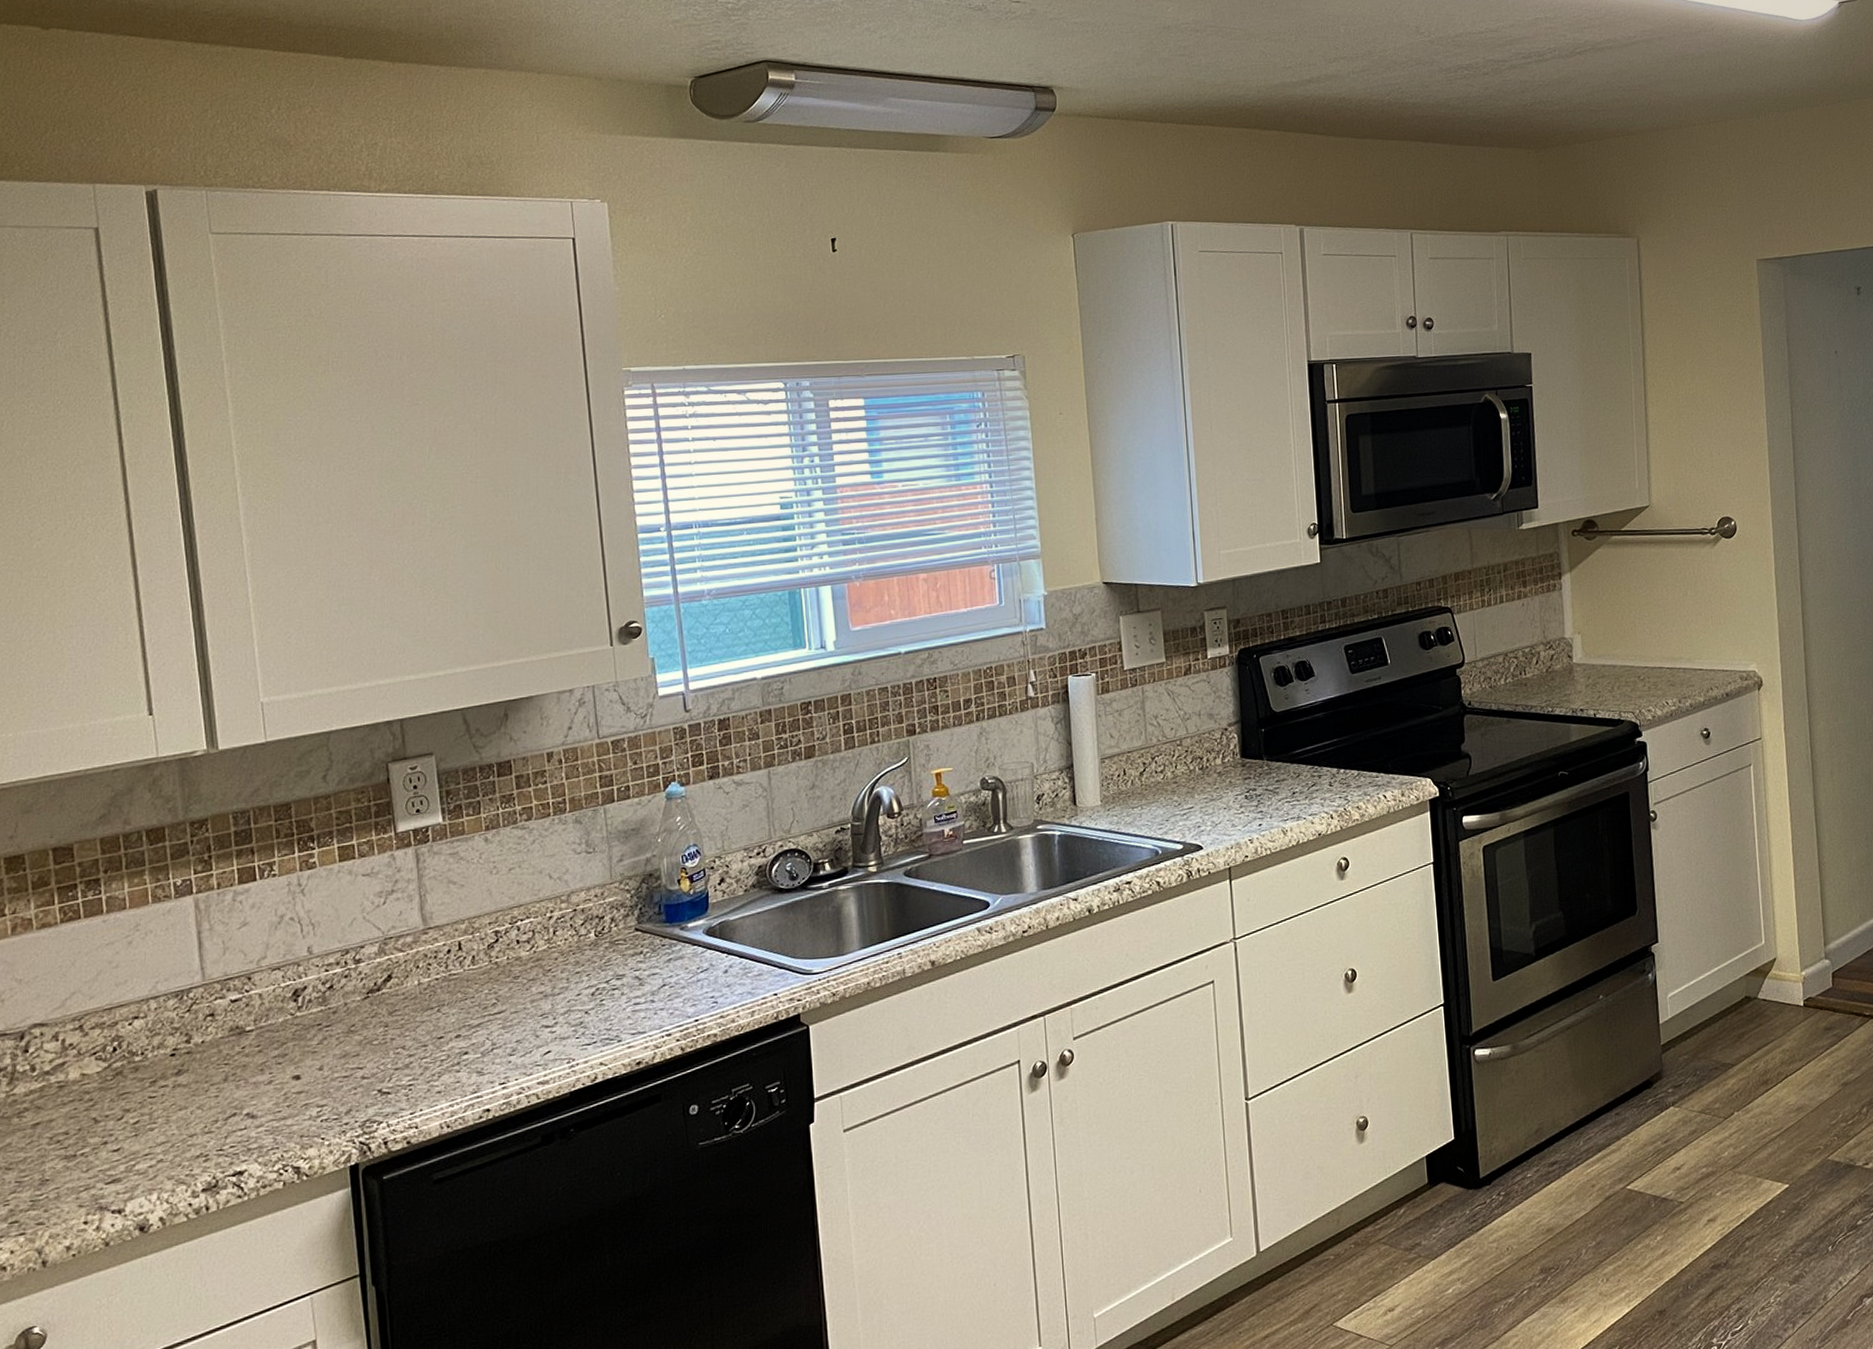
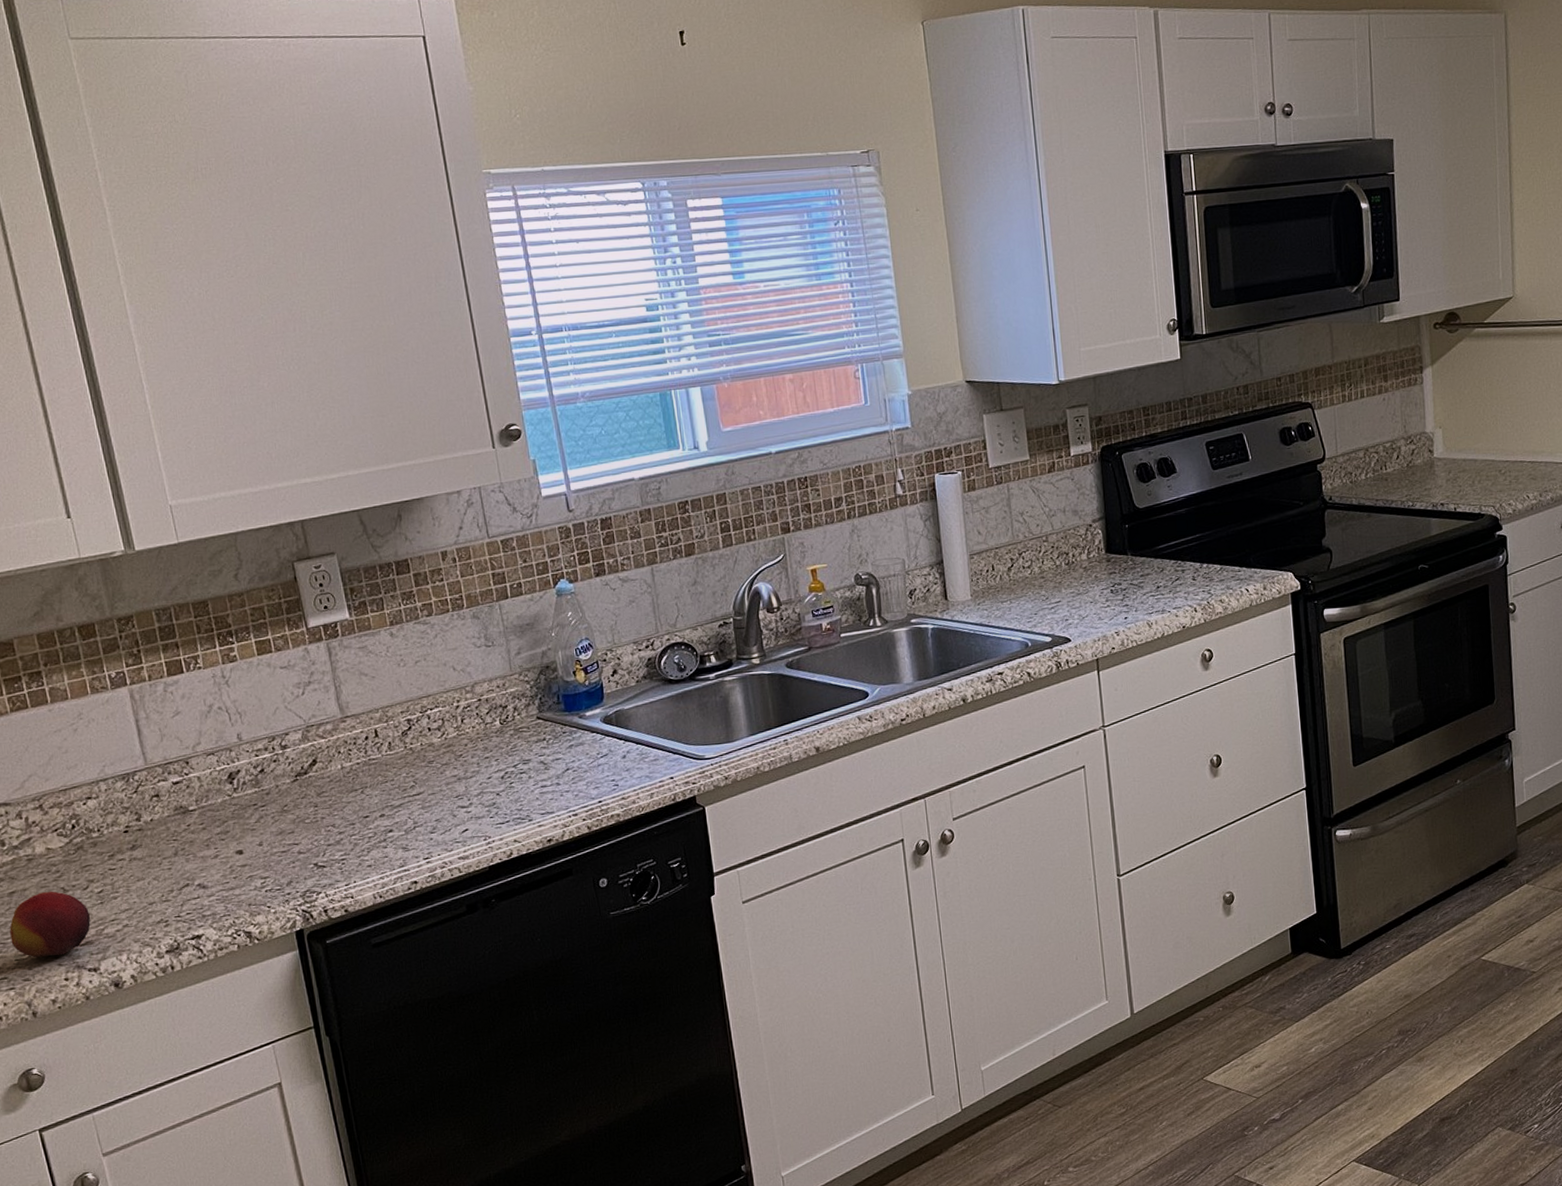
fruit: none [28,1121,122,1199] -> present [9,891,91,958]

